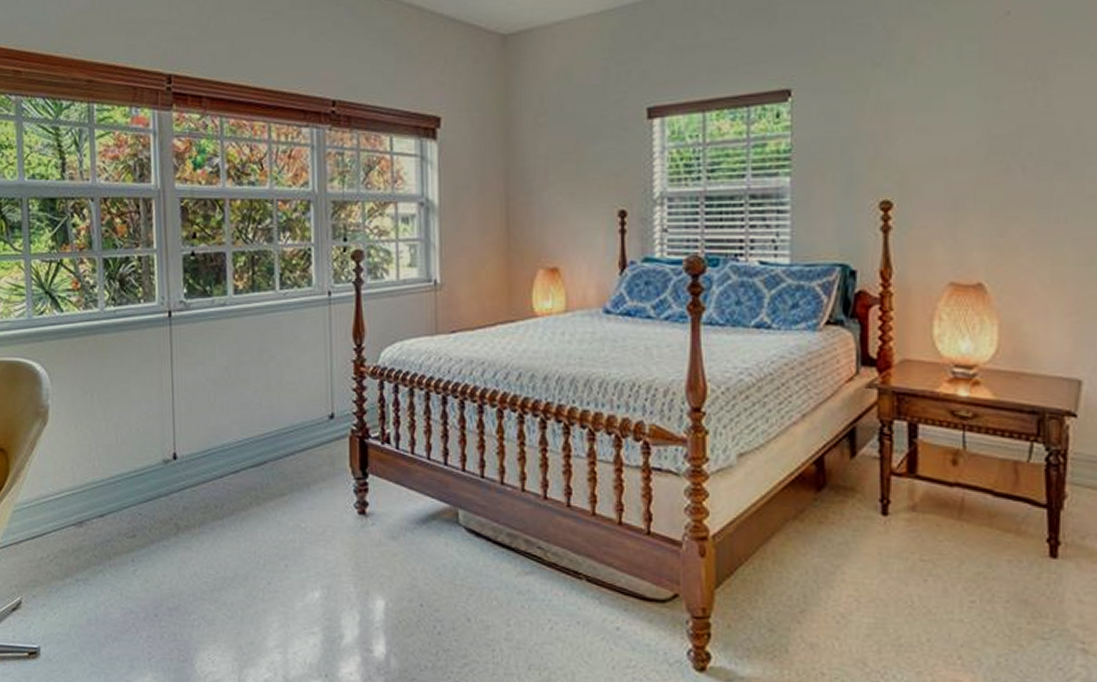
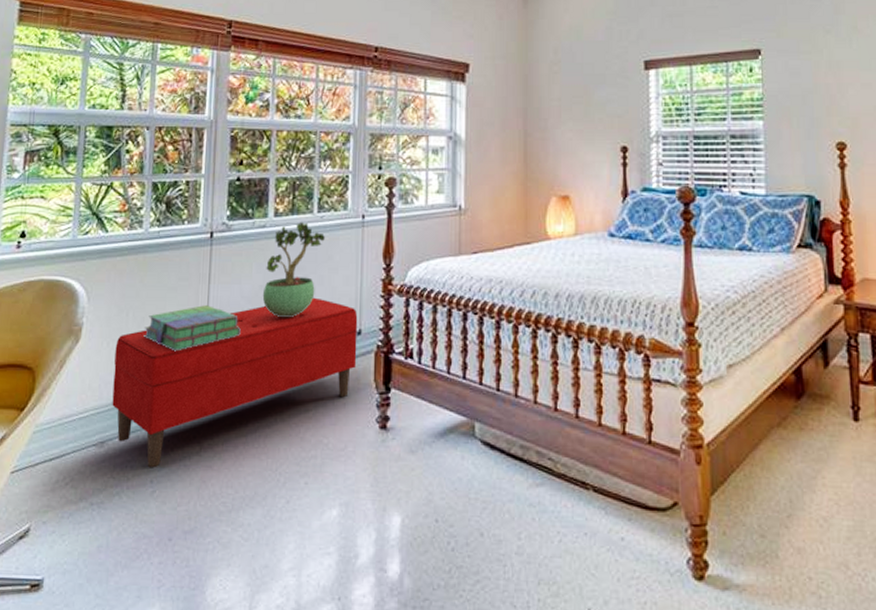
bench: none [83,379,331,548] -> present [112,297,358,468]
stack of books: none [110,387,208,434] -> present [144,305,241,352]
potted plant: none [228,298,289,401] -> present [262,221,325,318]

